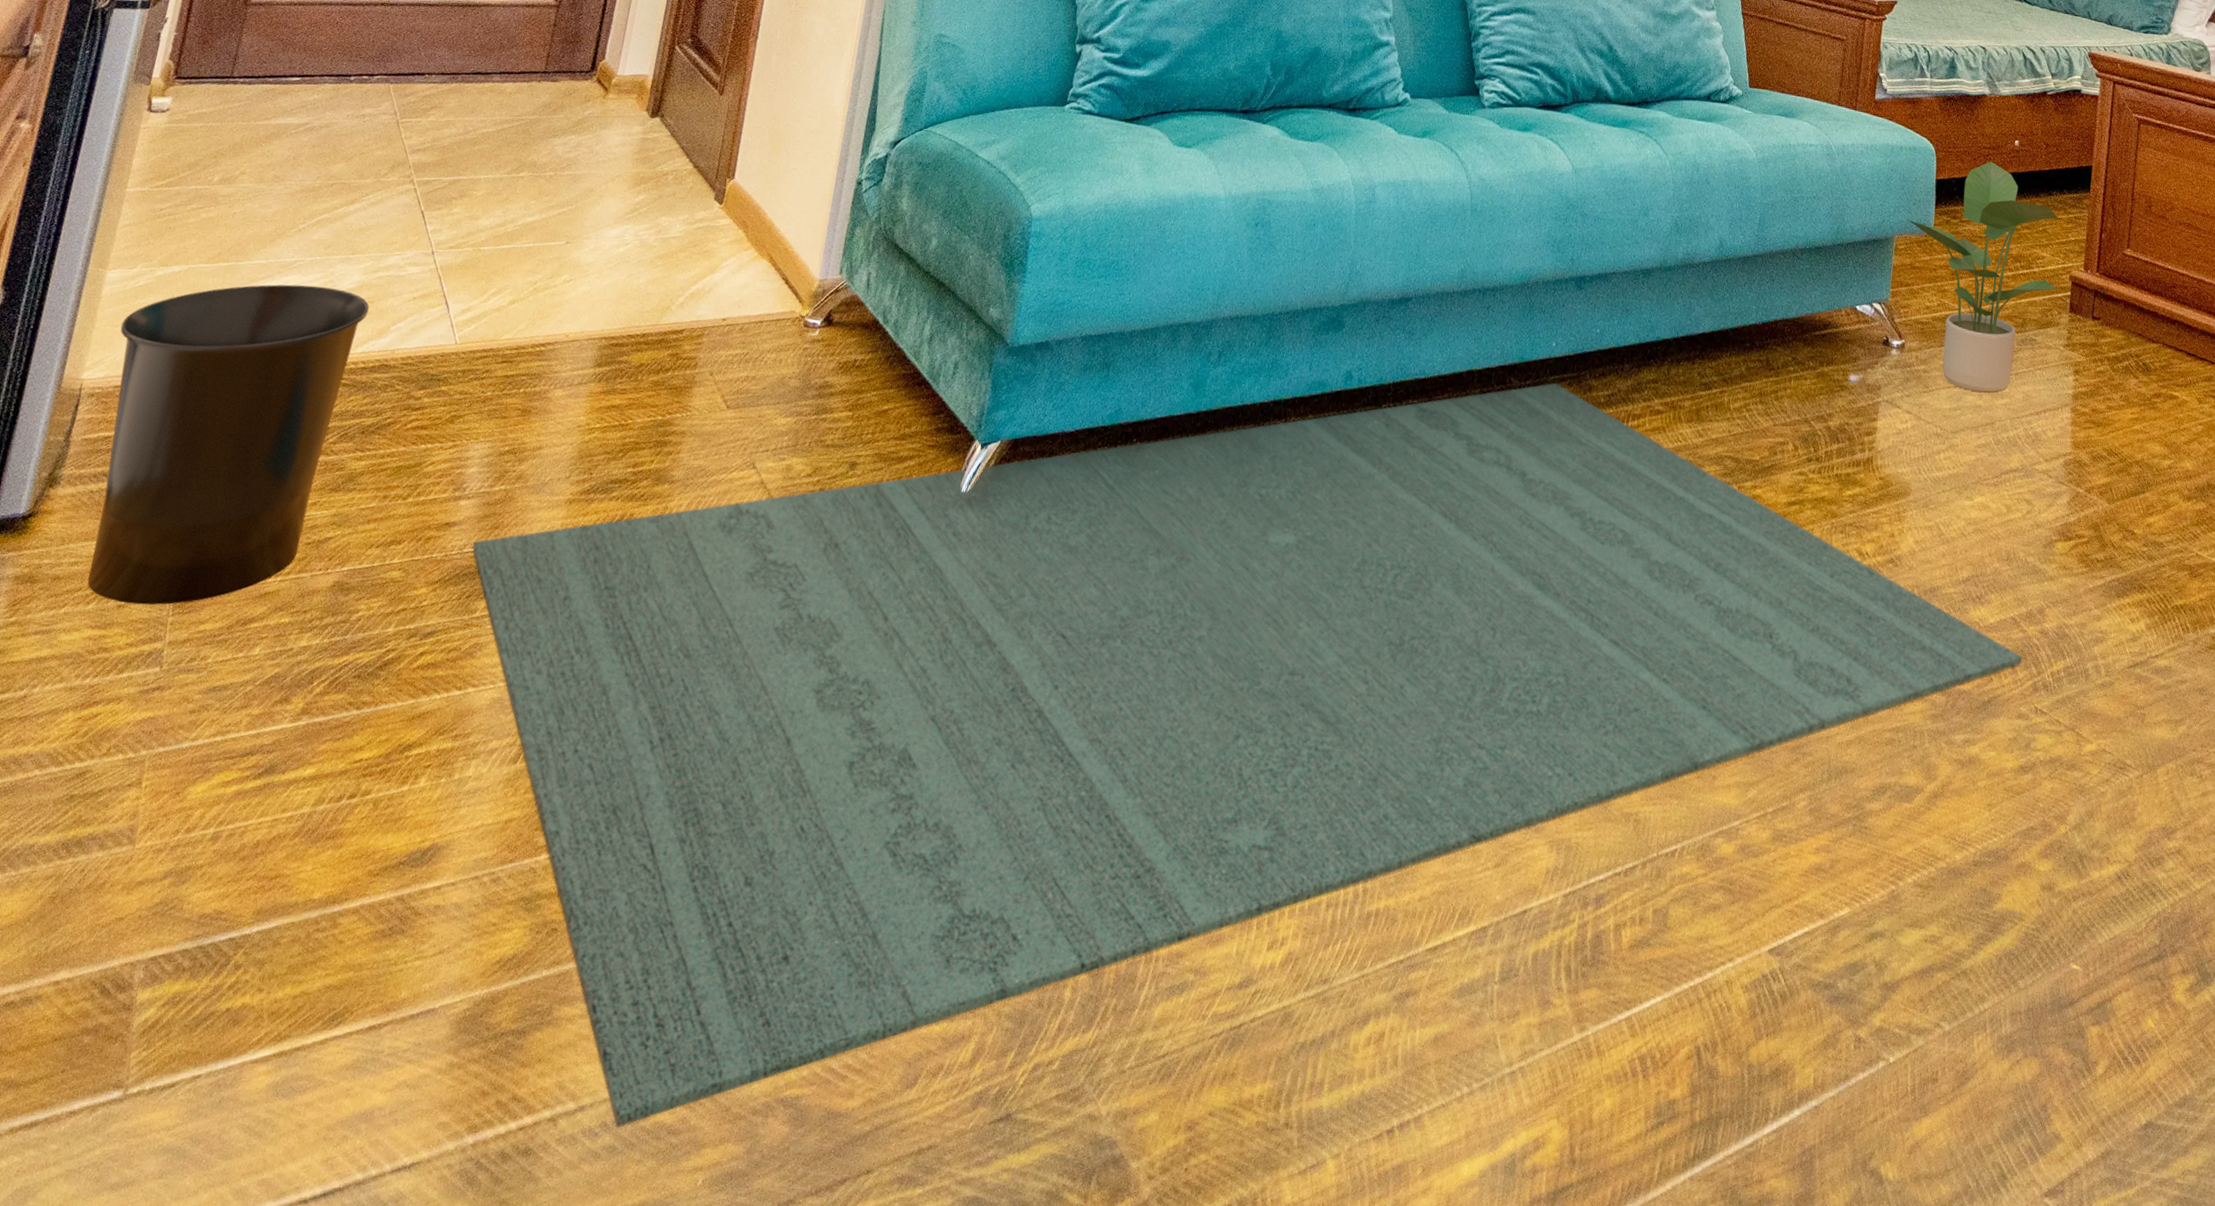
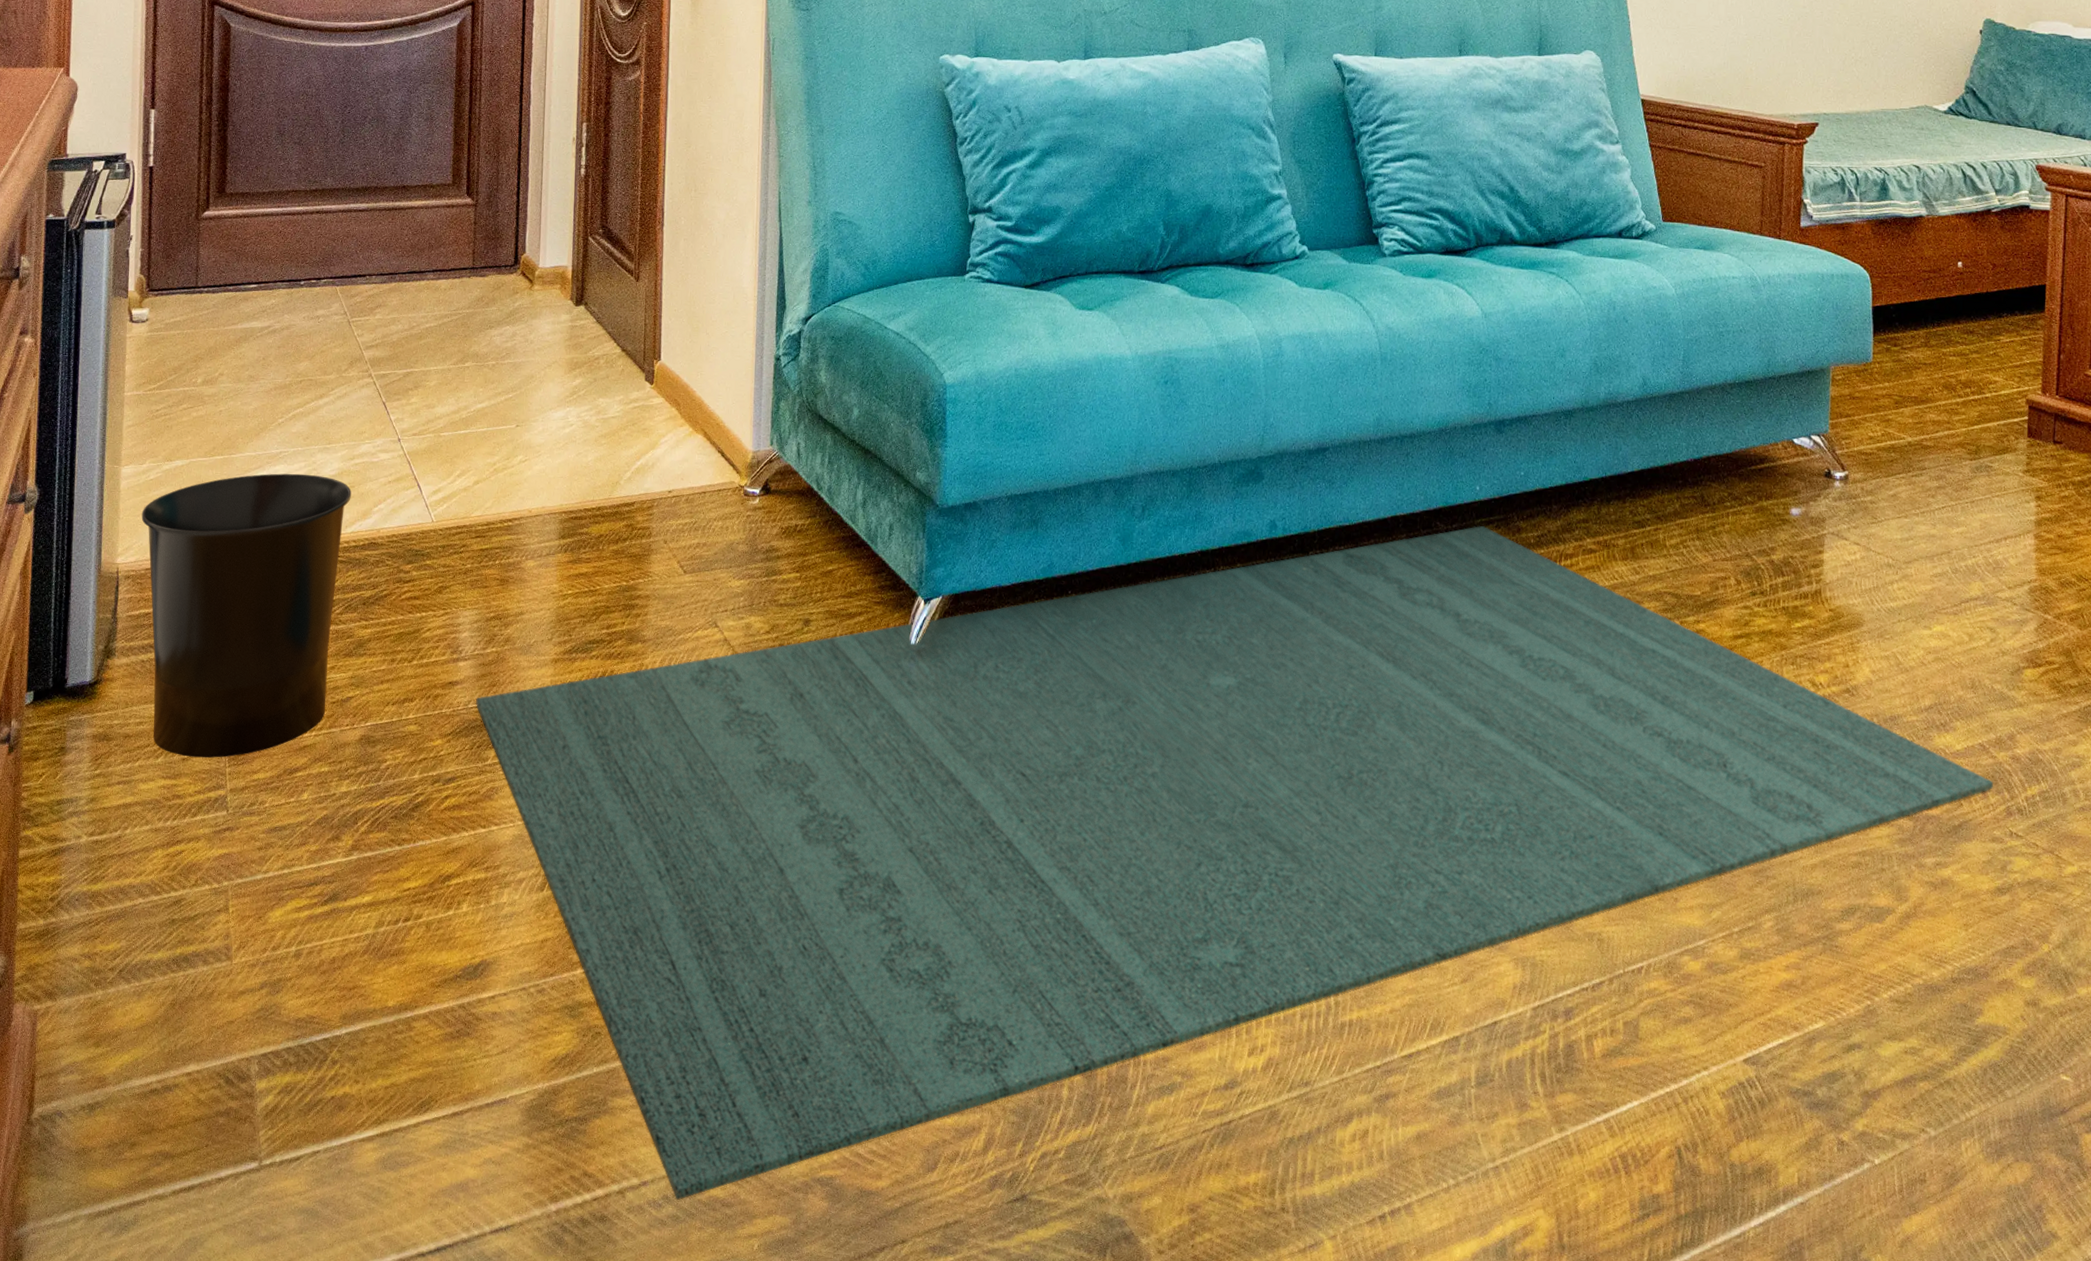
potted plant: present [1908,161,2059,394] -> none [1844,285,2014,523]

